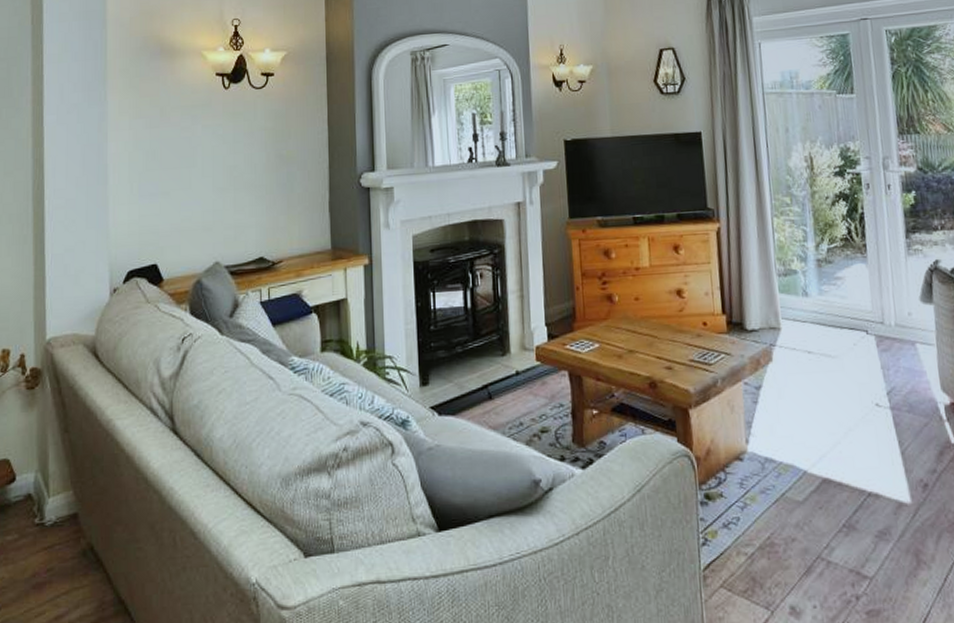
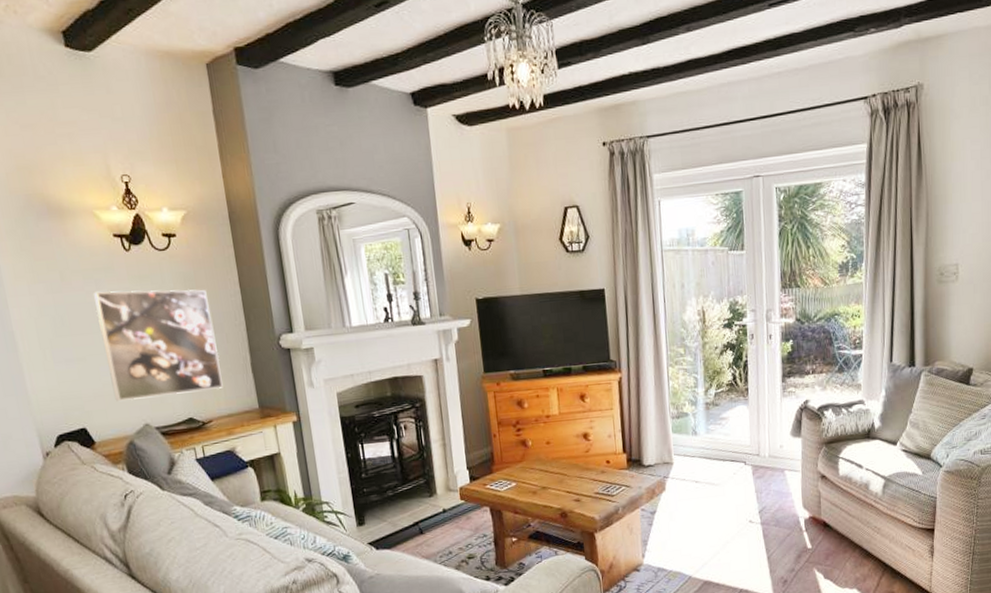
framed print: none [187,126,299,237] -> present [93,289,223,401]

